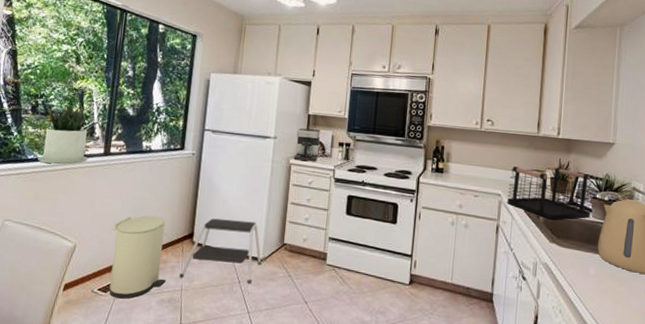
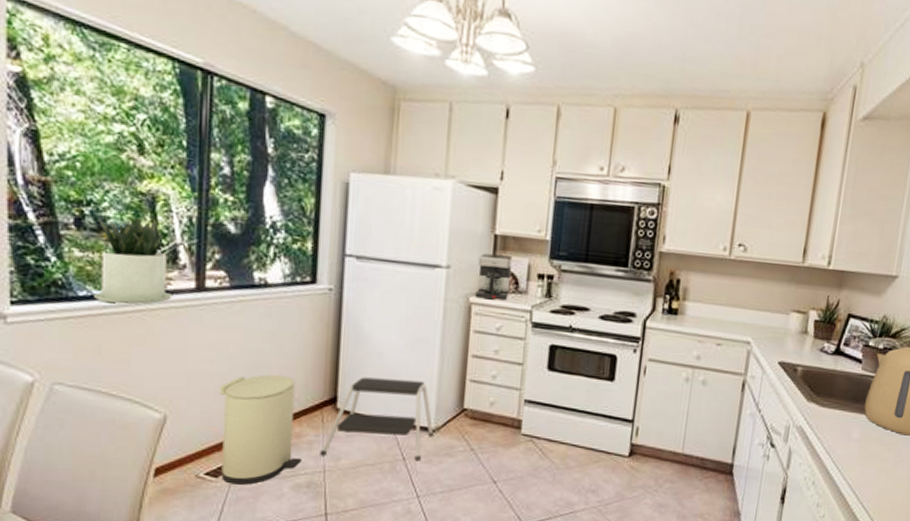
dish rack: present [507,166,594,220] -> none [758,306,867,374]

